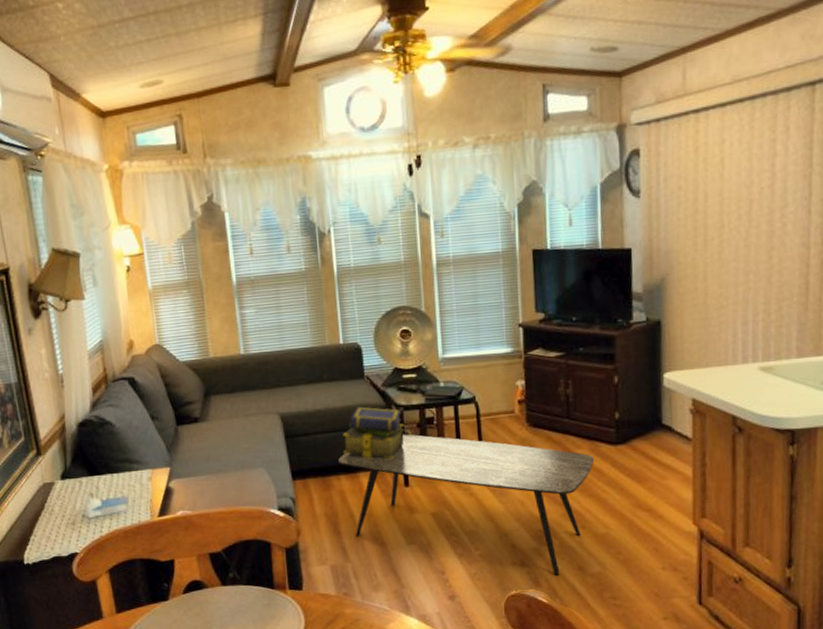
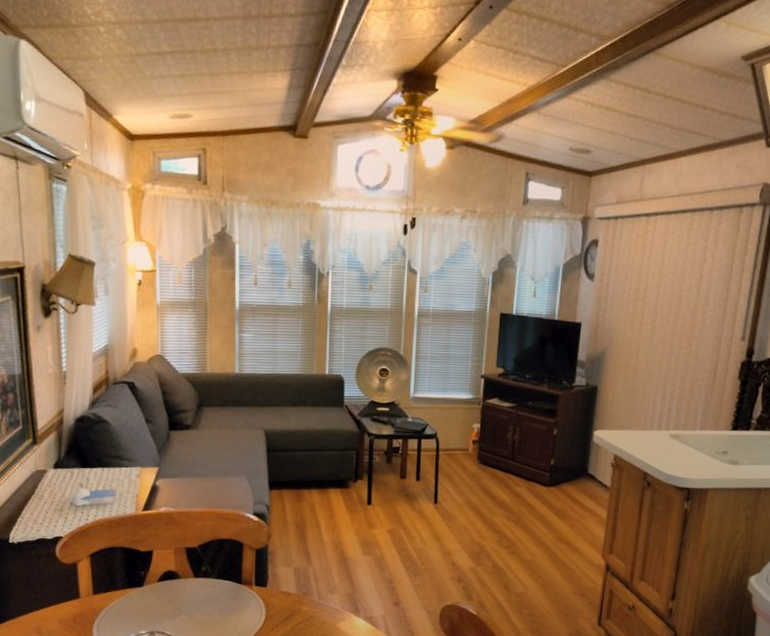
coffee table: present [338,434,595,576] -> none [312,459,530,592]
stack of books: present [343,406,405,460] -> none [317,431,374,480]

